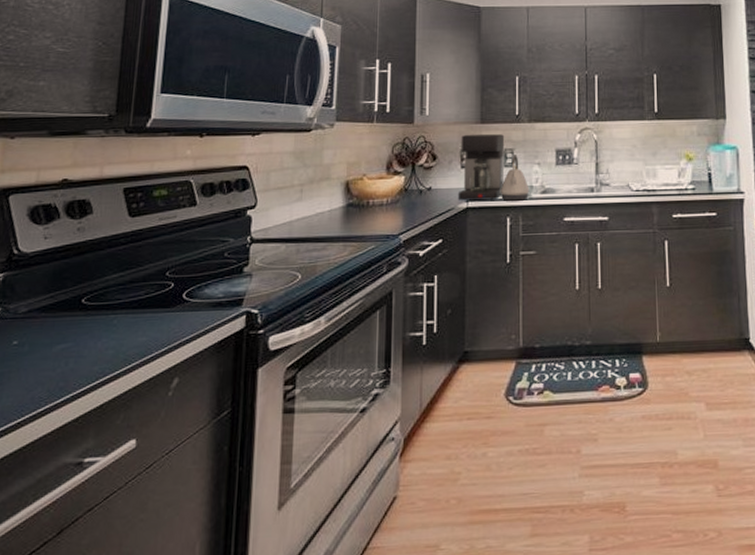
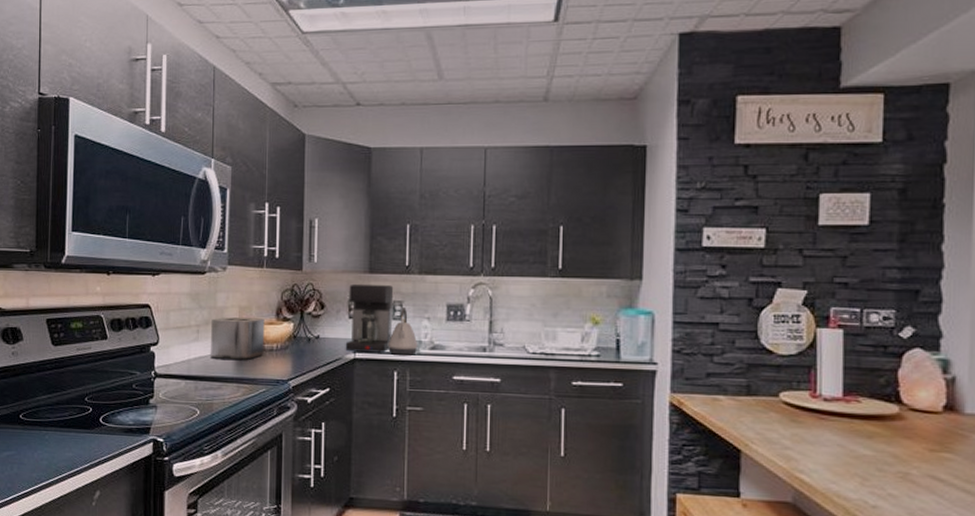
toaster: none [314,173,374,218] -> present [210,316,265,361]

